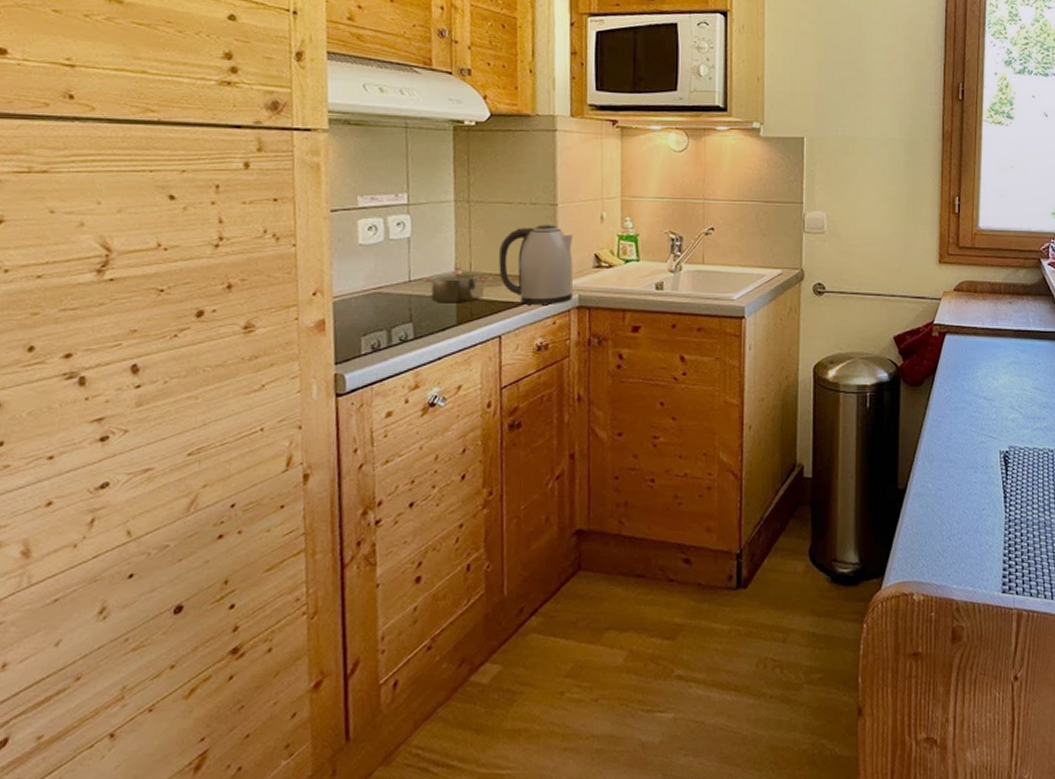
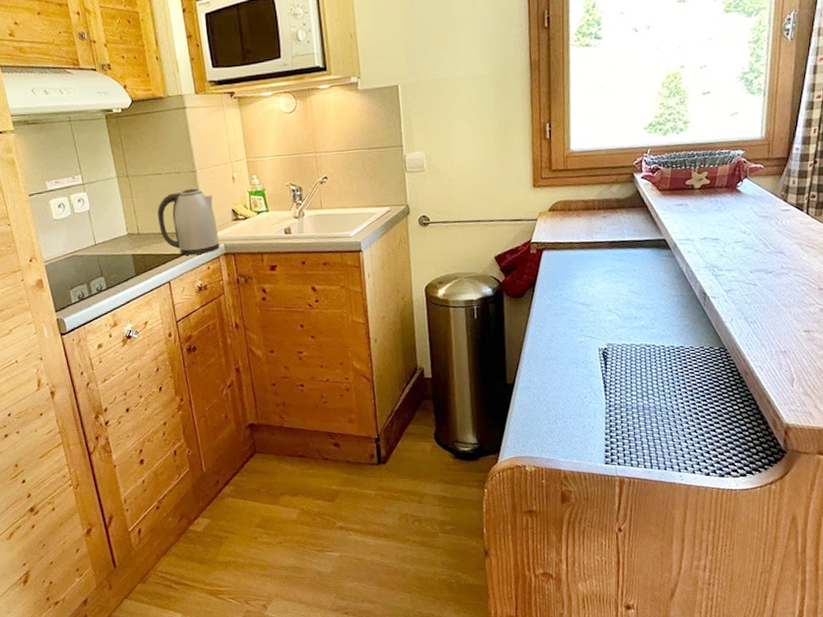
cooking pot: present [422,267,492,303] -> none [104,230,156,260]

